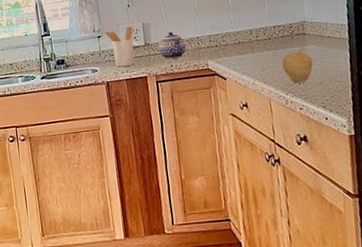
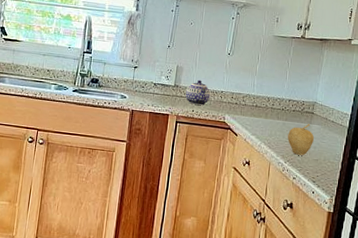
utensil holder: present [104,26,135,68] -> none [141,63,168,101]

